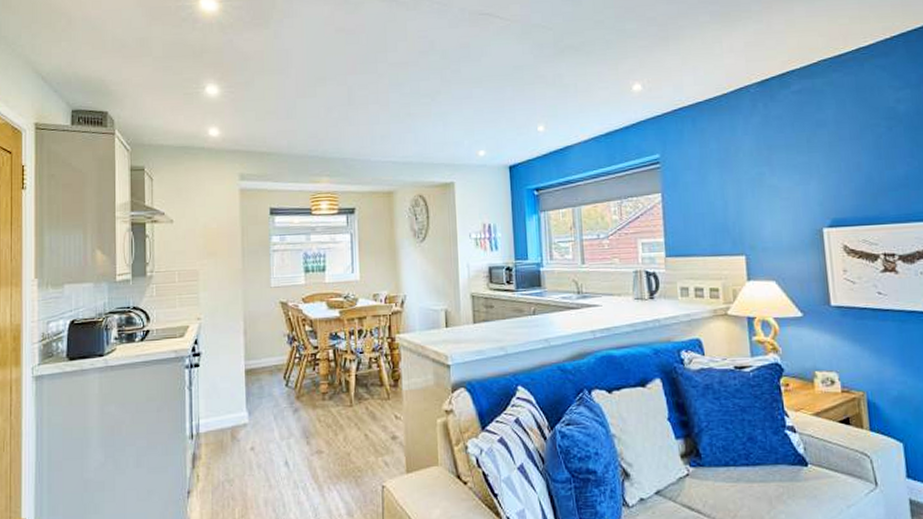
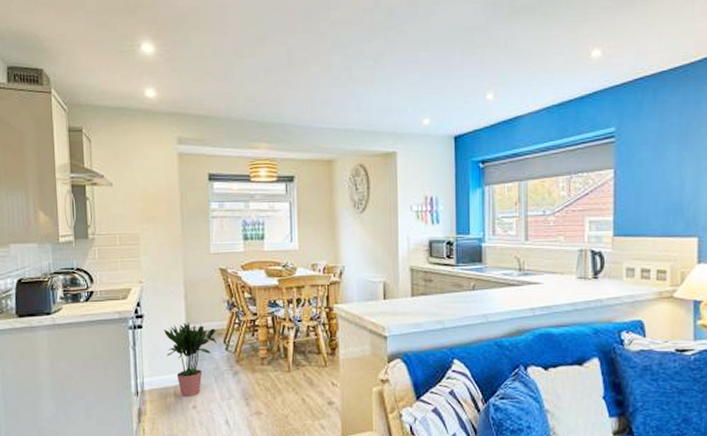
potted plant: none [221,359,277,438] -> present [163,323,217,396]

